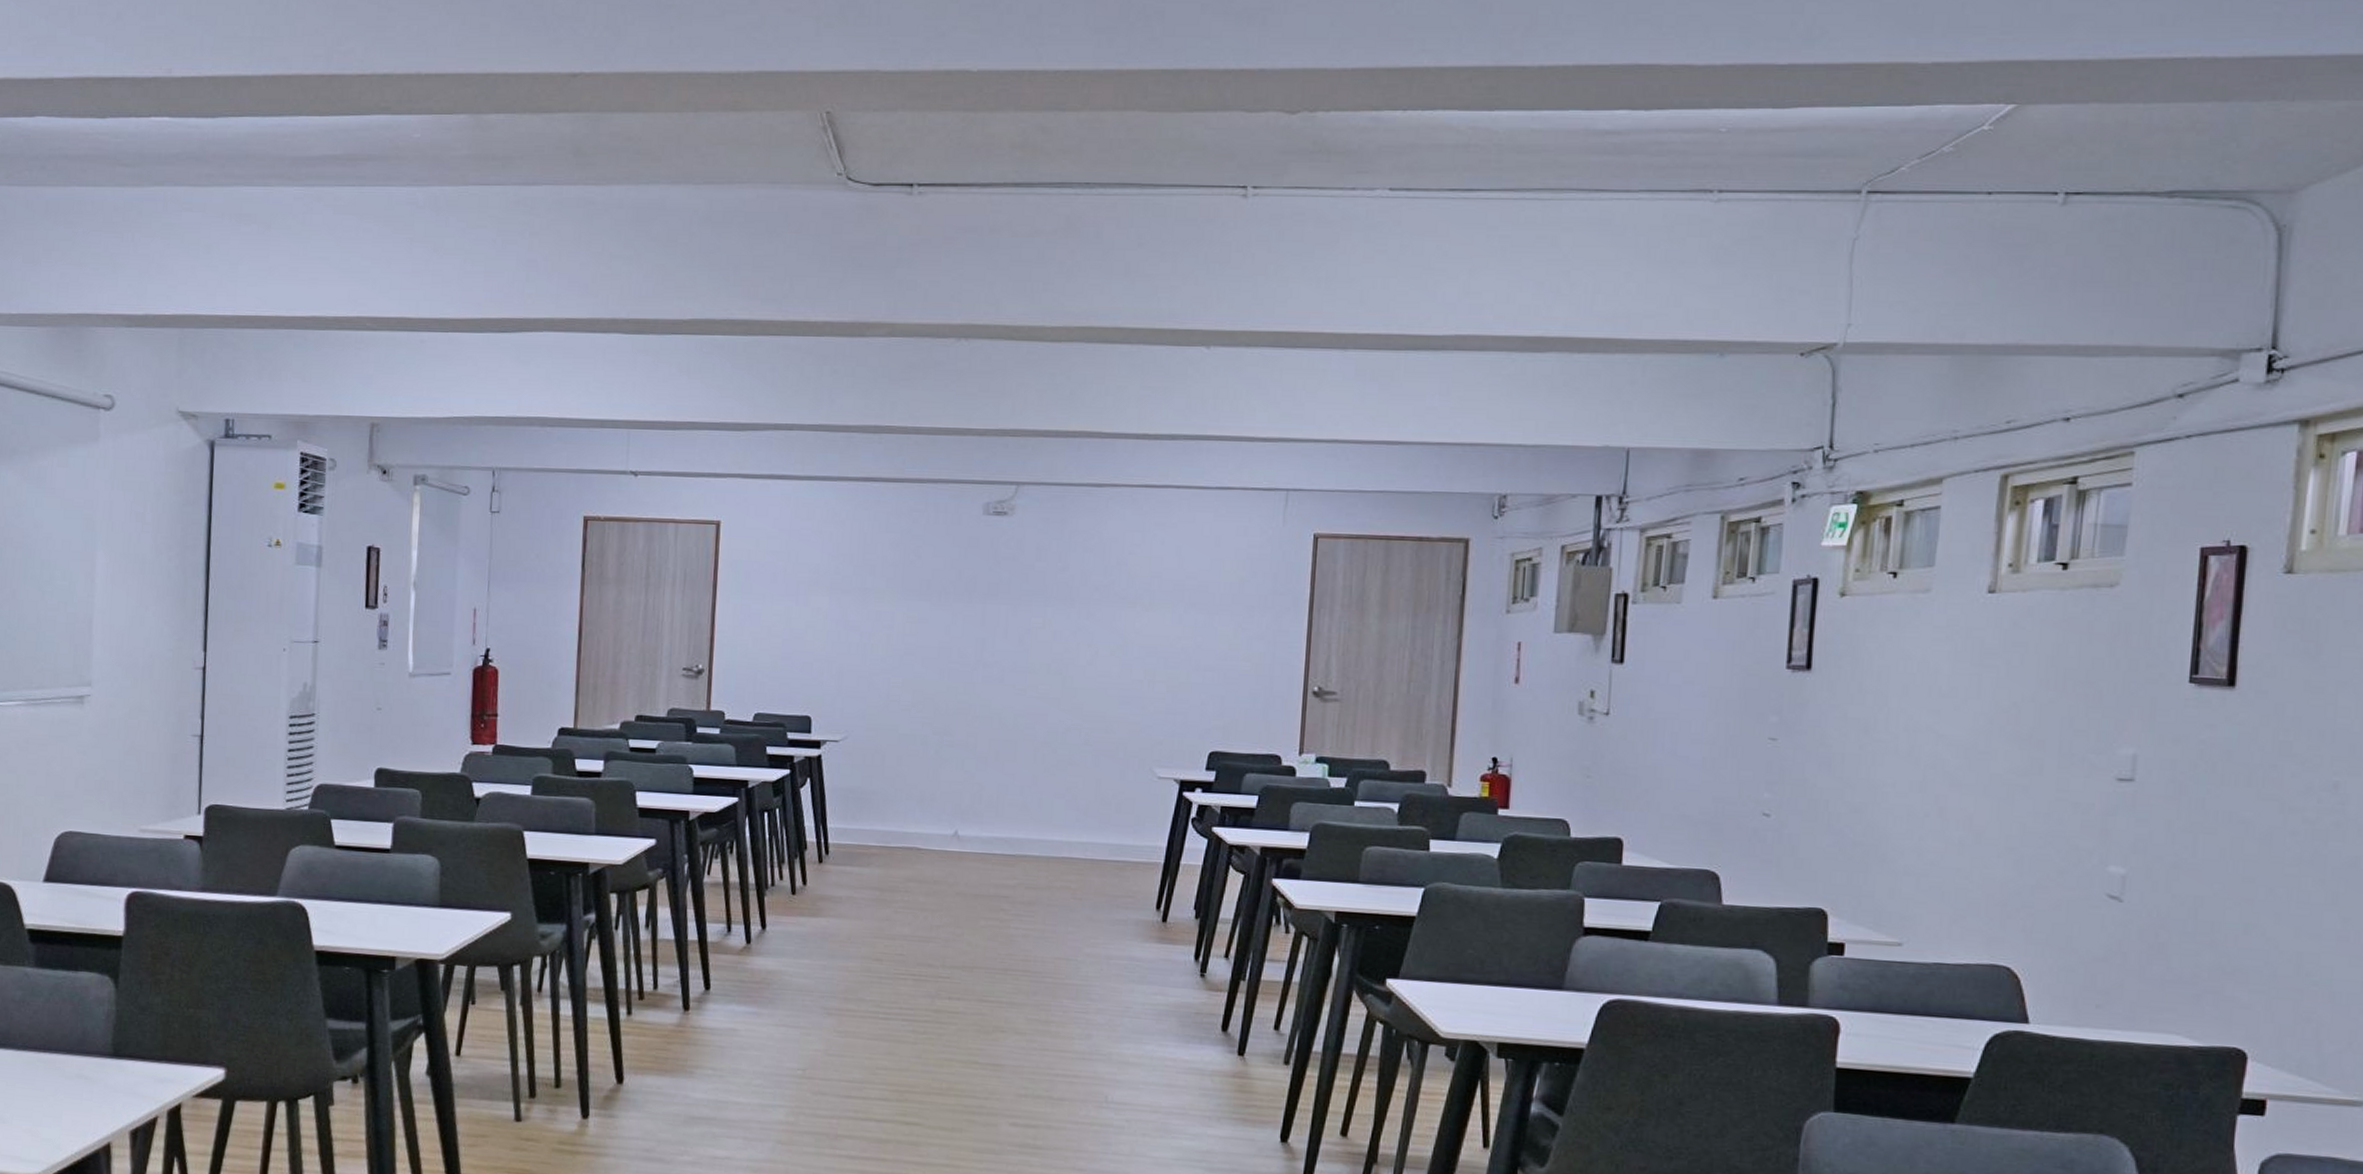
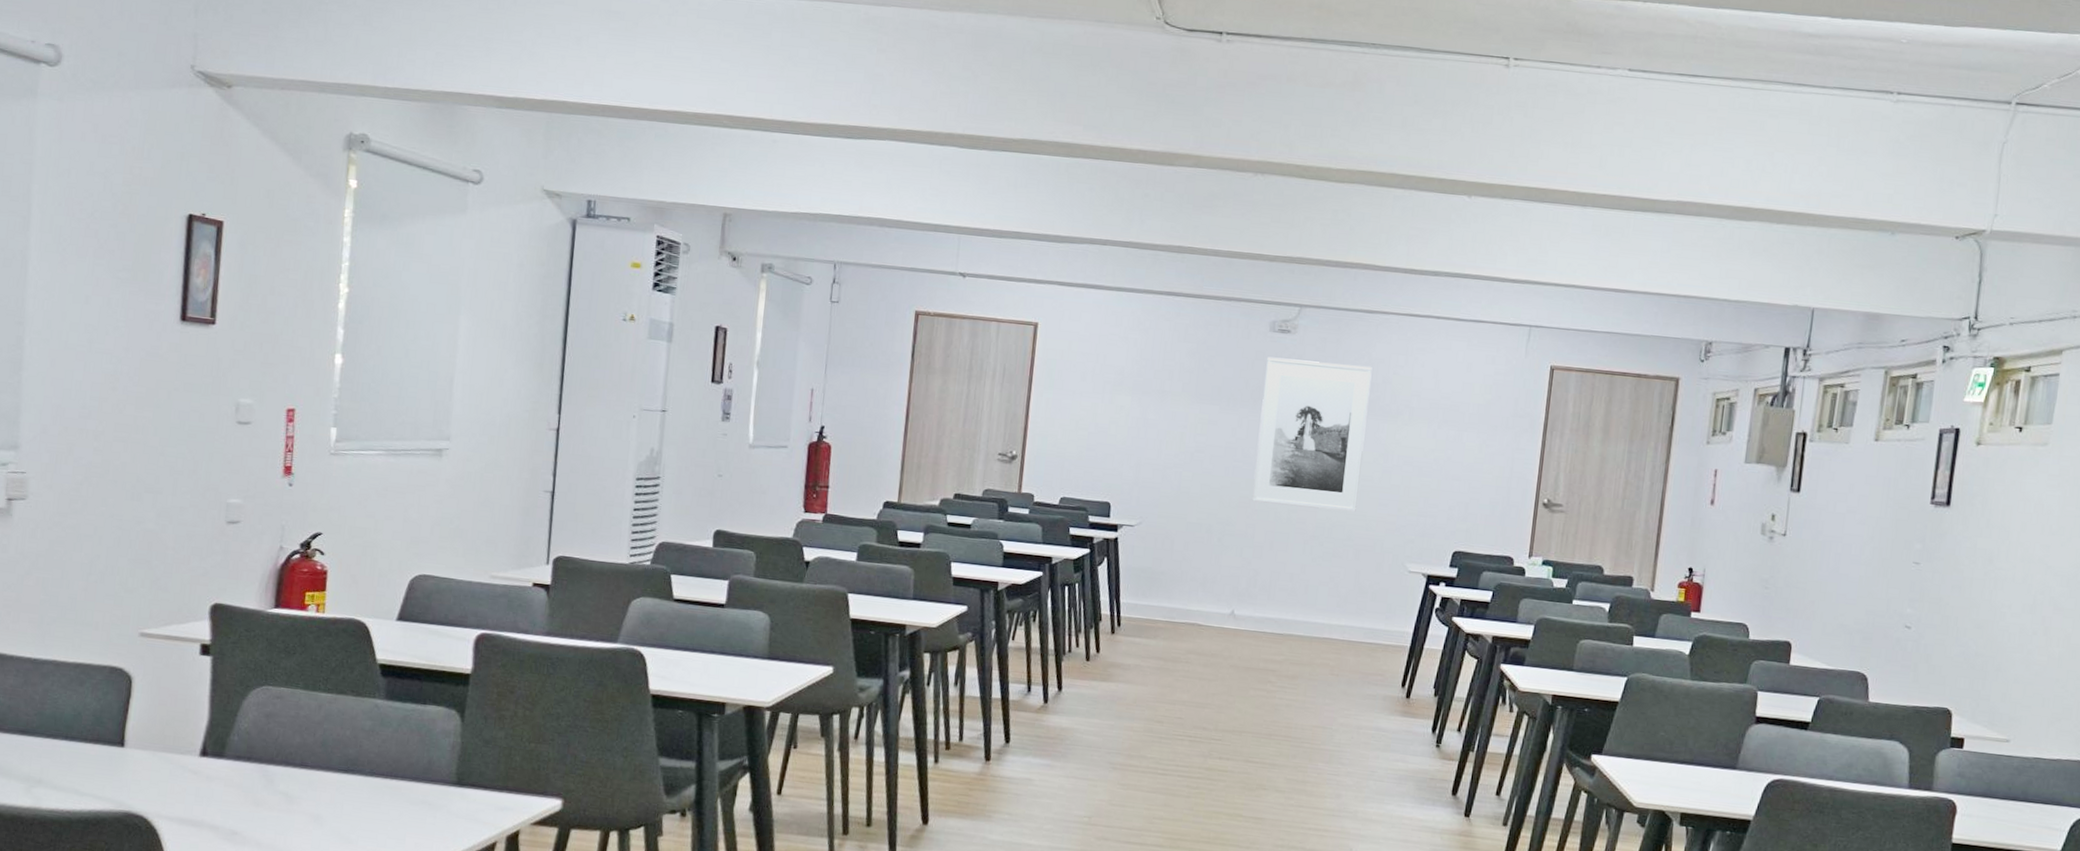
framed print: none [972,543,1104,714] -> present [1252,357,1372,513]

